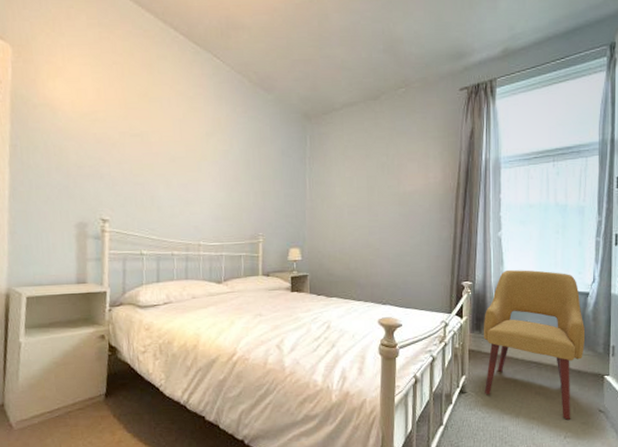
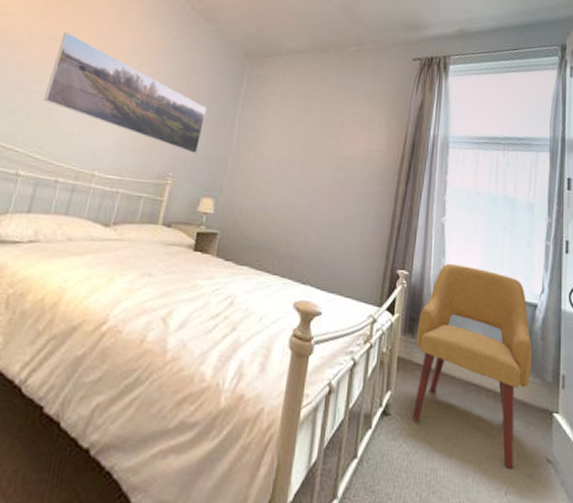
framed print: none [145,126,280,214] -> present [43,32,207,155]

